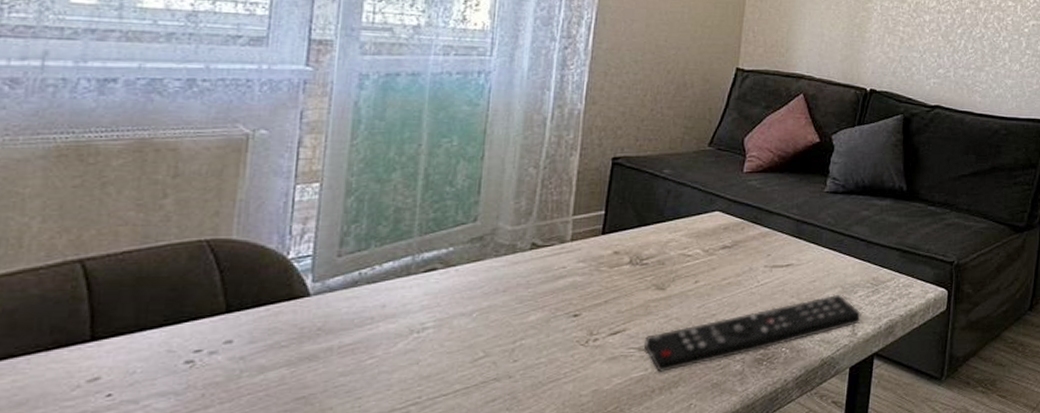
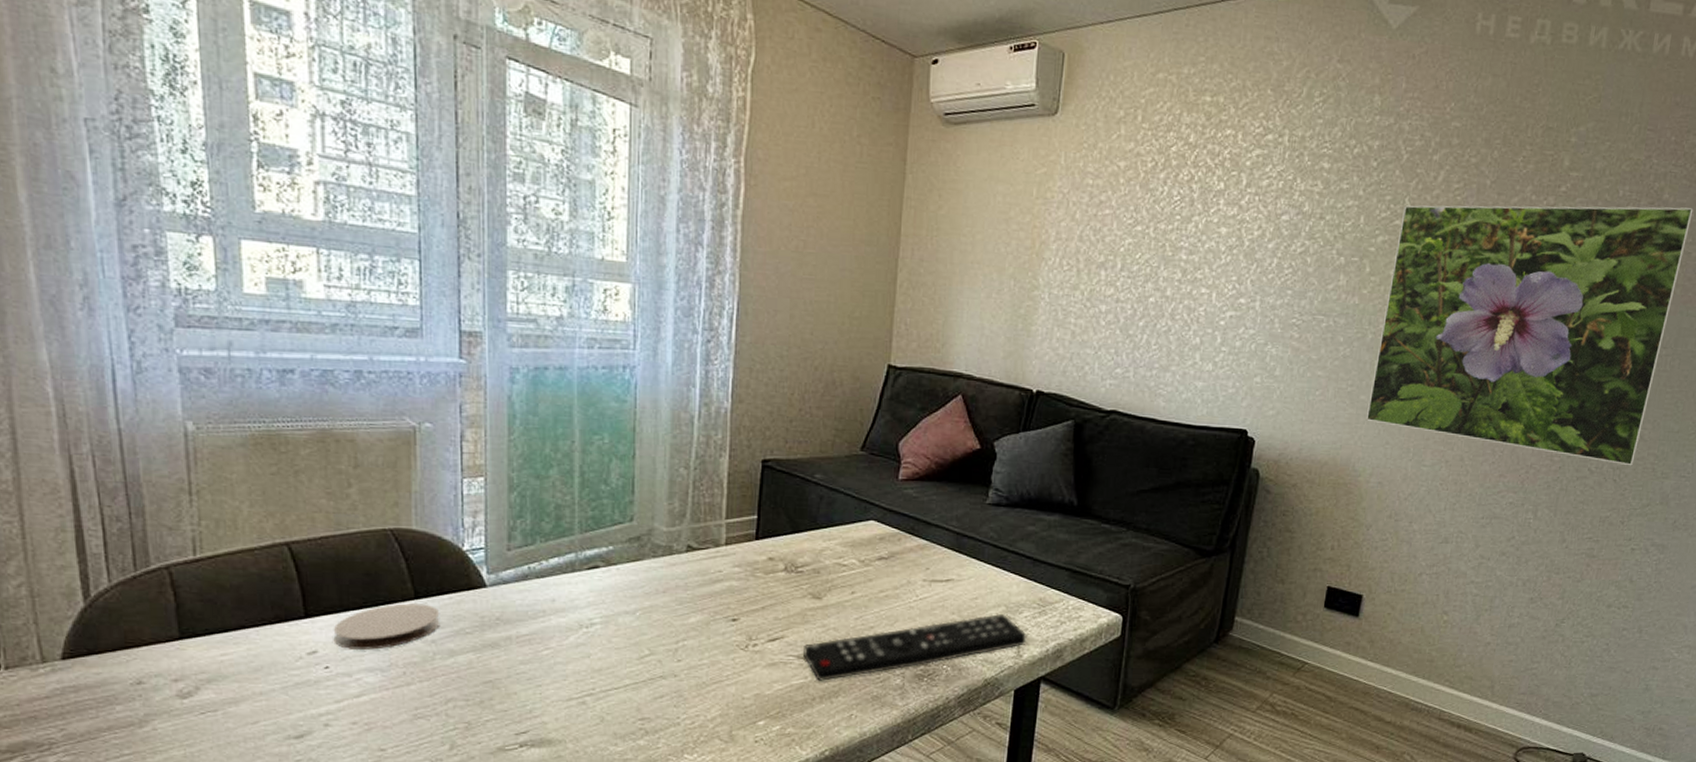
coaster: none [122,318,254,373] -> present [333,603,440,650]

